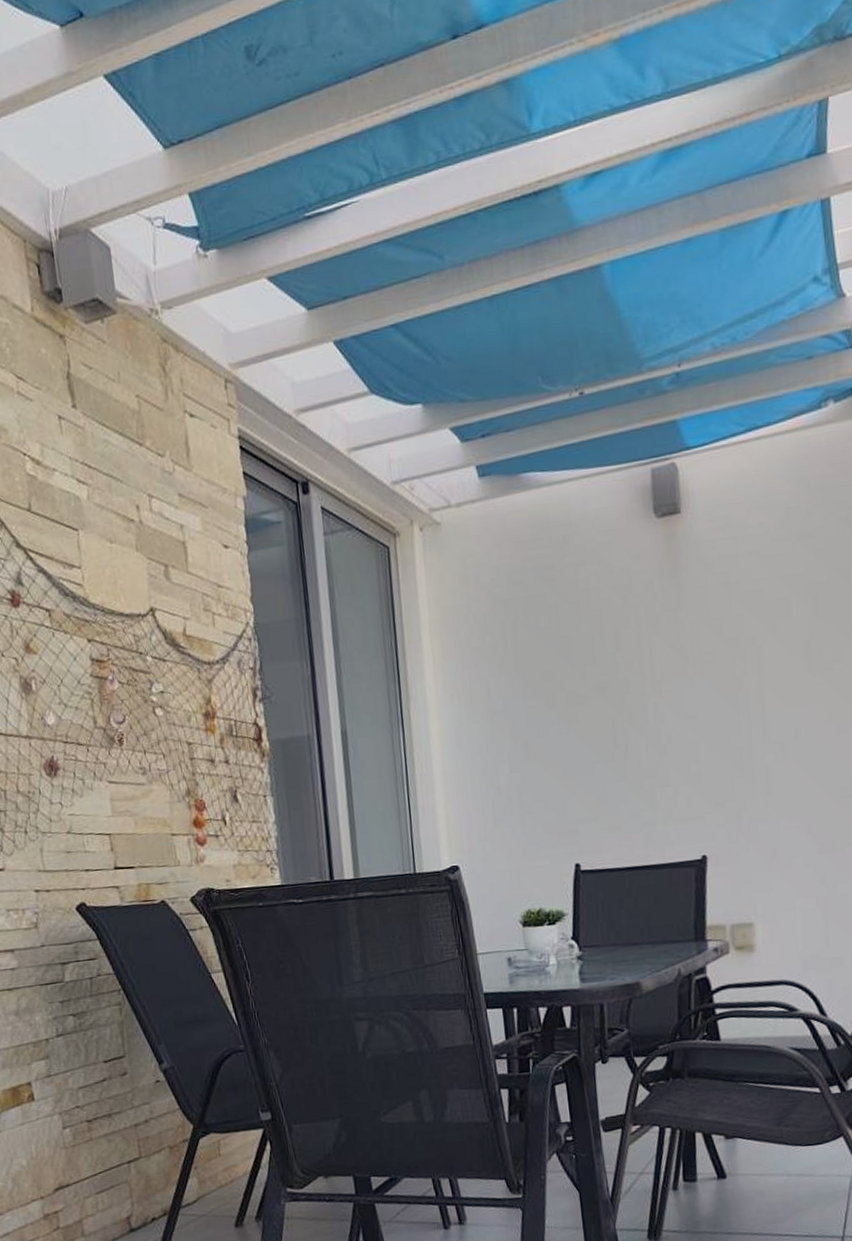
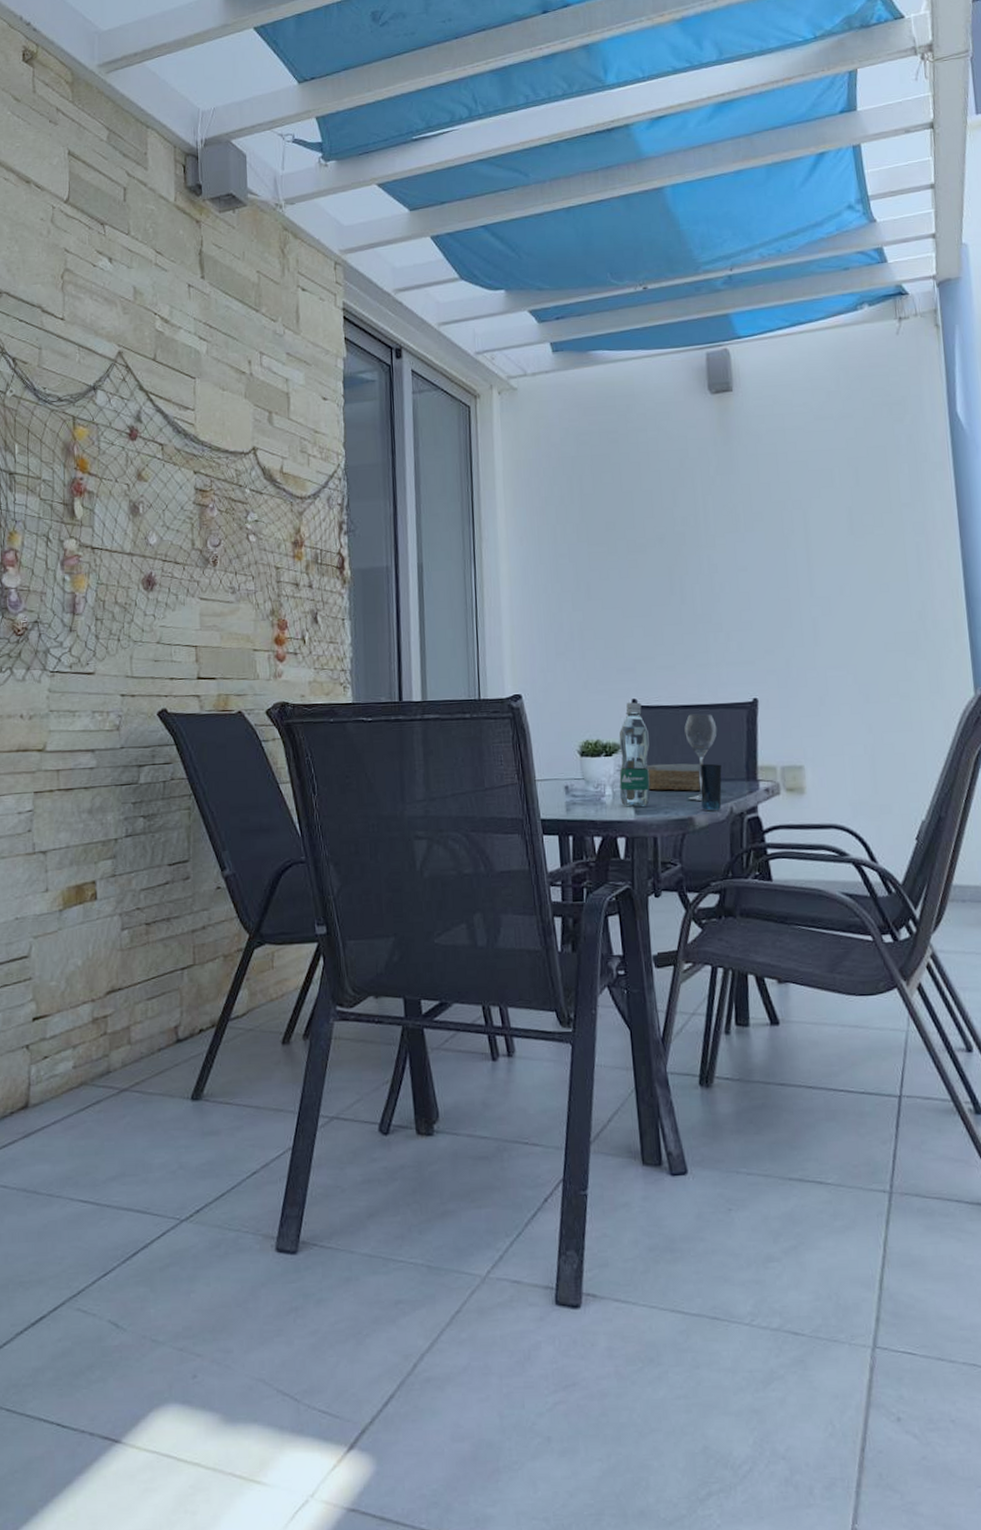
bottle: none [562,866,596,975] -> present [619,702,650,807]
napkin holder: none [592,927,648,958] -> present [647,763,701,791]
wineglass: none [630,875,665,966] -> present [684,713,717,801]
cup: none [647,926,670,974] -> present [700,763,722,810]

